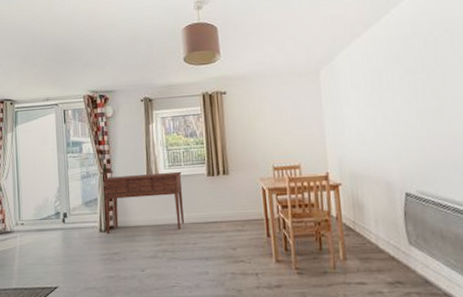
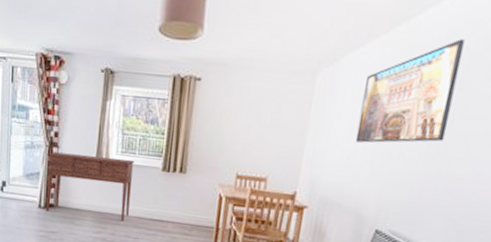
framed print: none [360,27,437,121] -> present [355,39,465,143]

